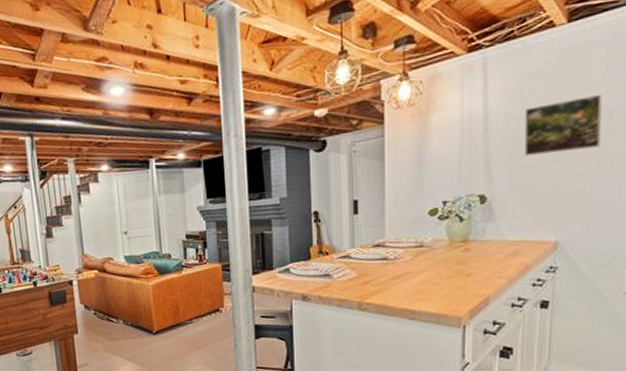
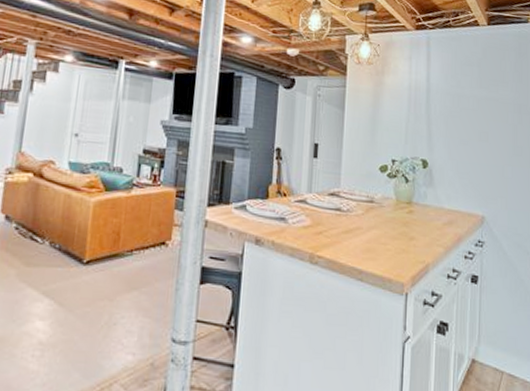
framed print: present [524,93,602,156] -> none [457,88,513,135]

